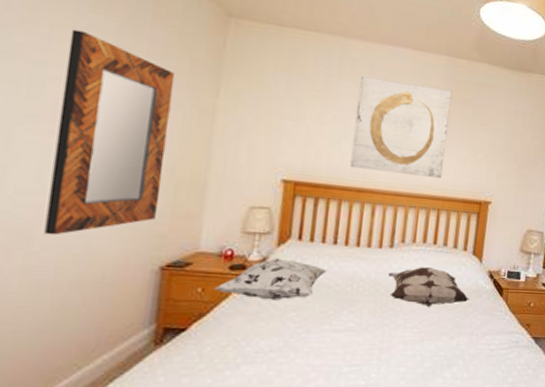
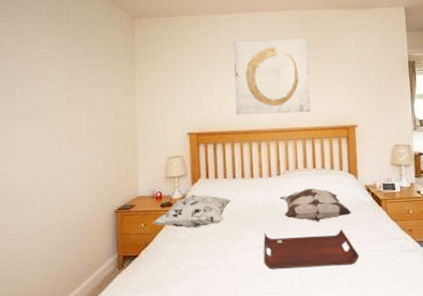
home mirror: present [44,29,175,235] -> none [39,50,107,196]
serving tray: none [355,314,469,358] -> present [263,229,359,269]

